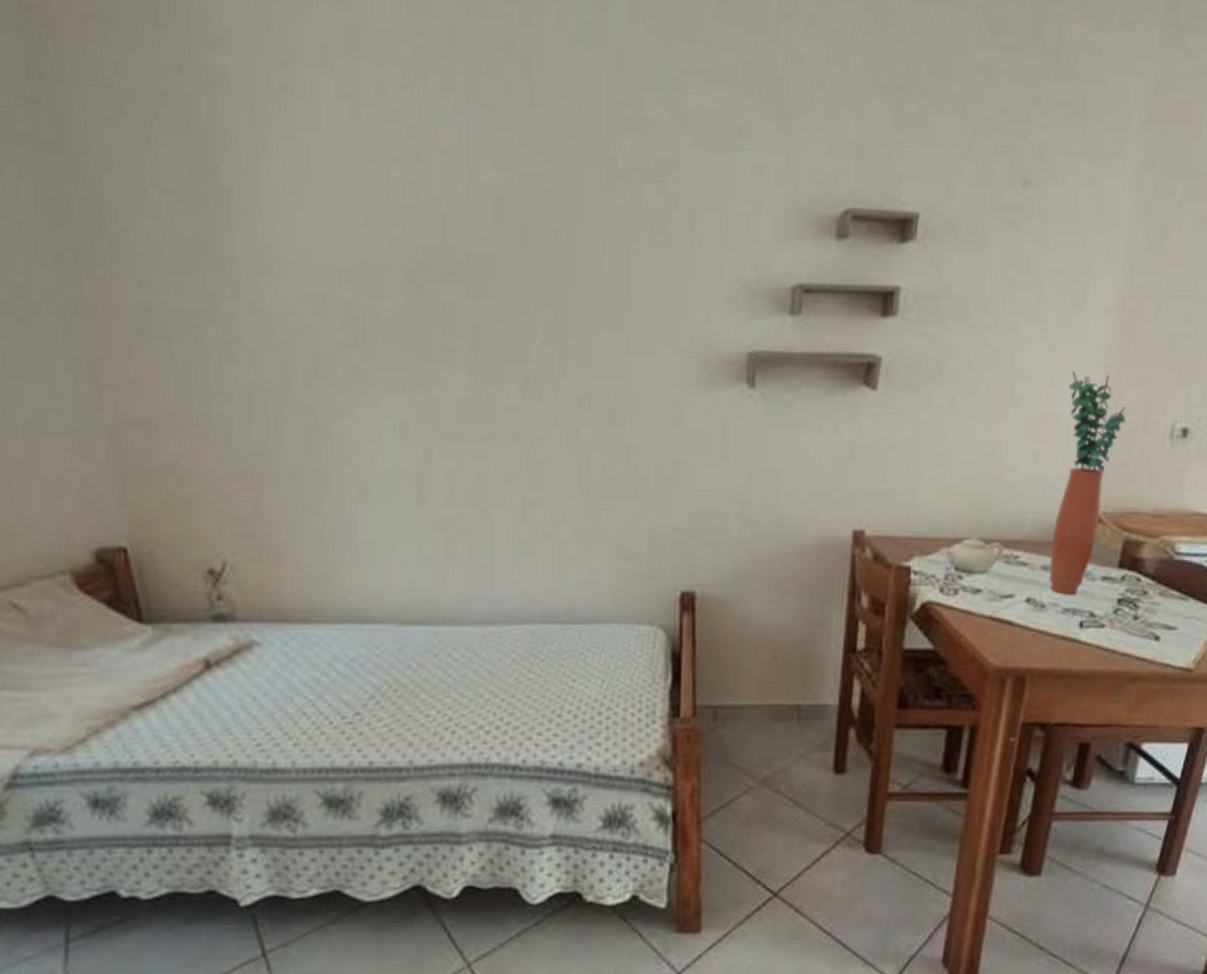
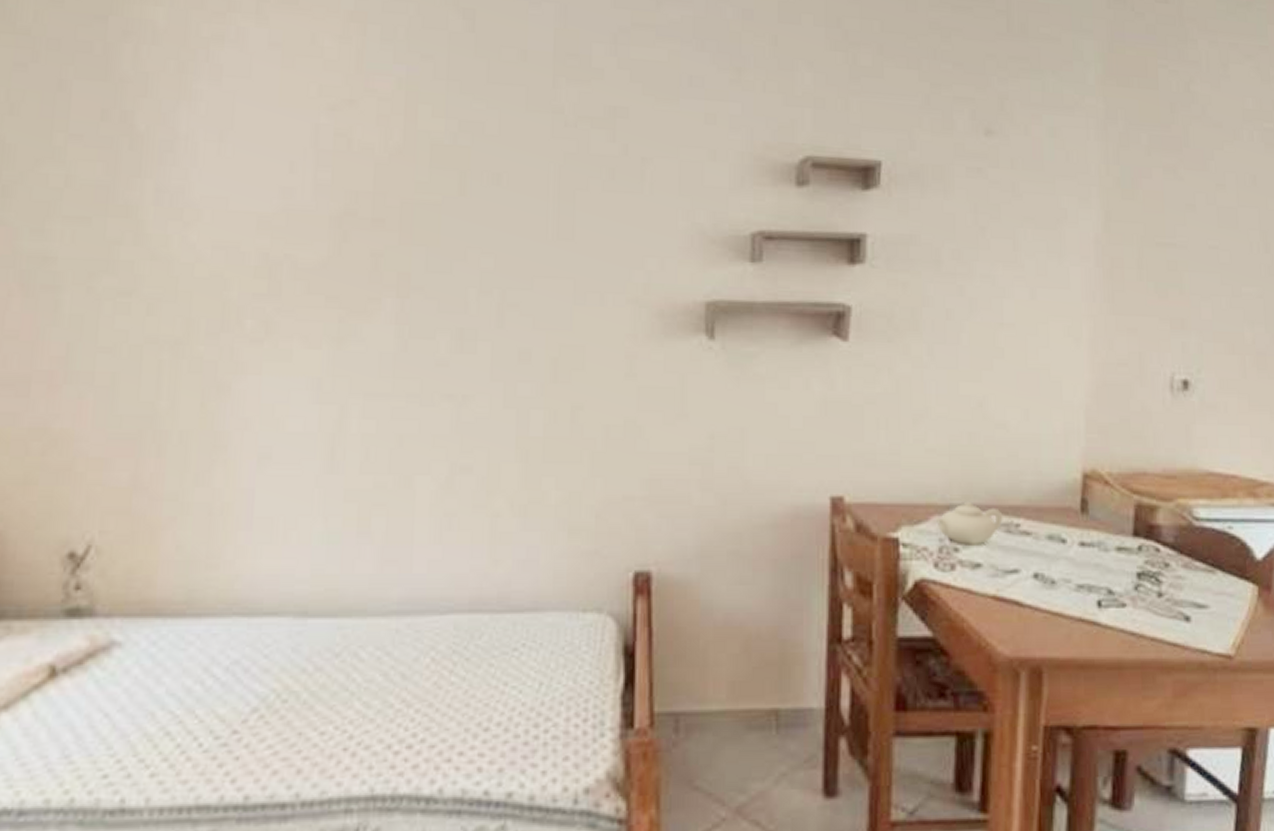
vase: present [1048,371,1127,596] -> none [1054,320,1122,571]

